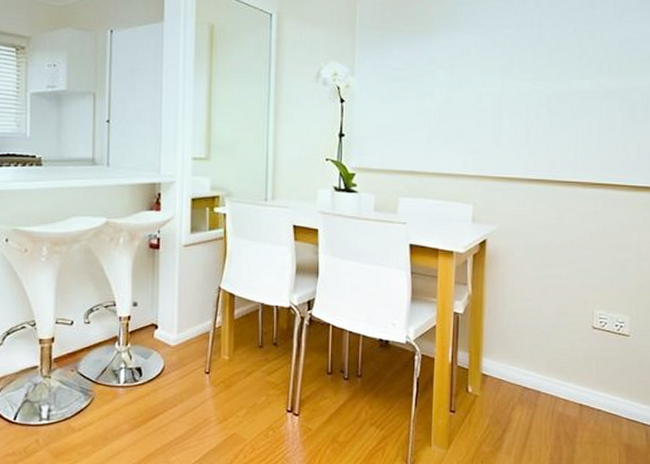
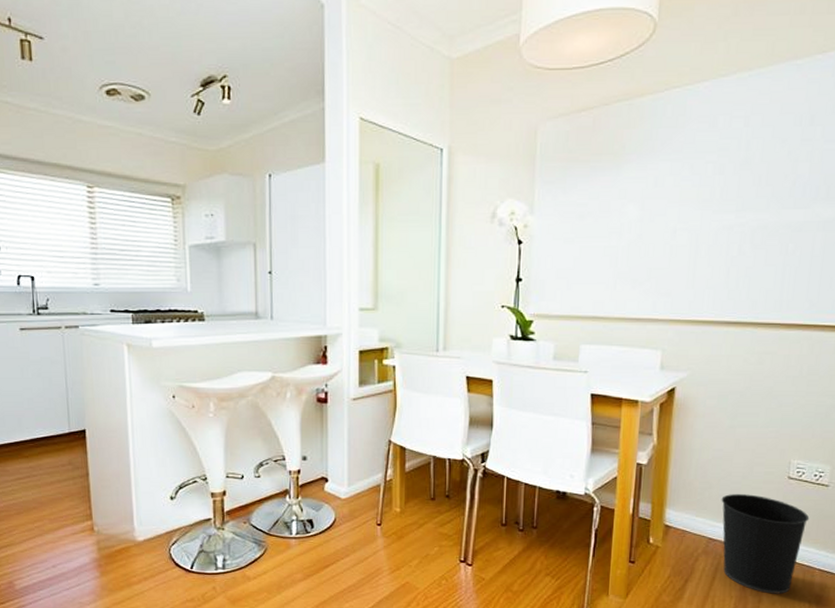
wastebasket: none [533,343,614,444] -> present [721,494,810,594]

